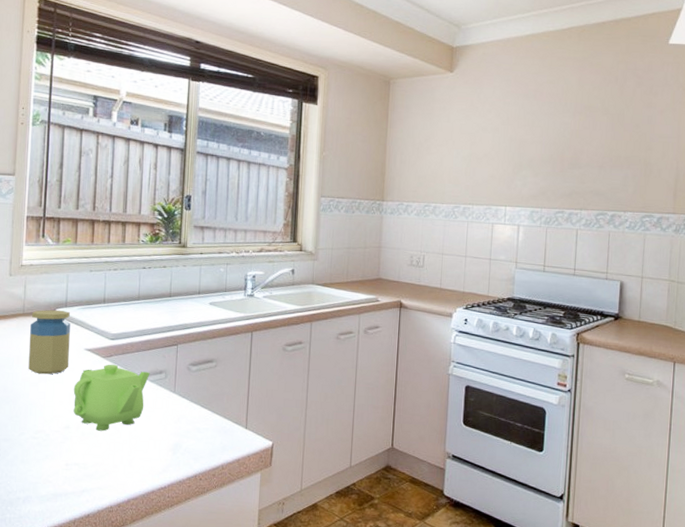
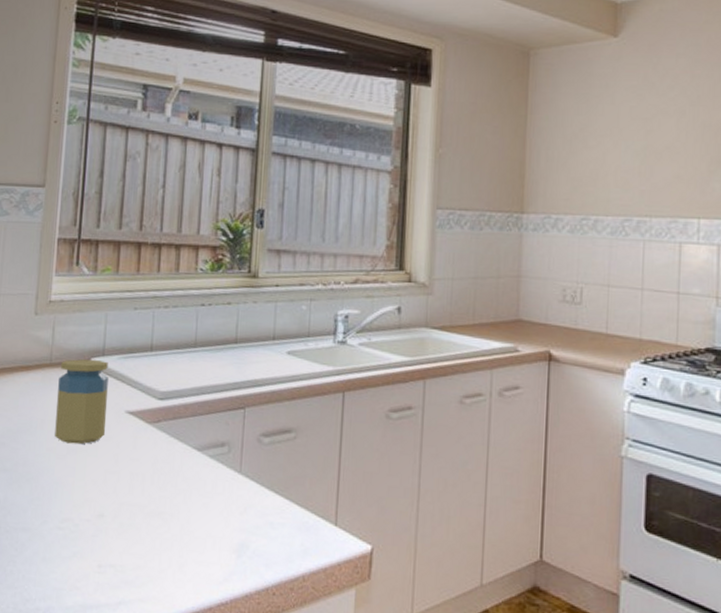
teapot: present [73,364,150,431] -> none [109,432,209,523]

